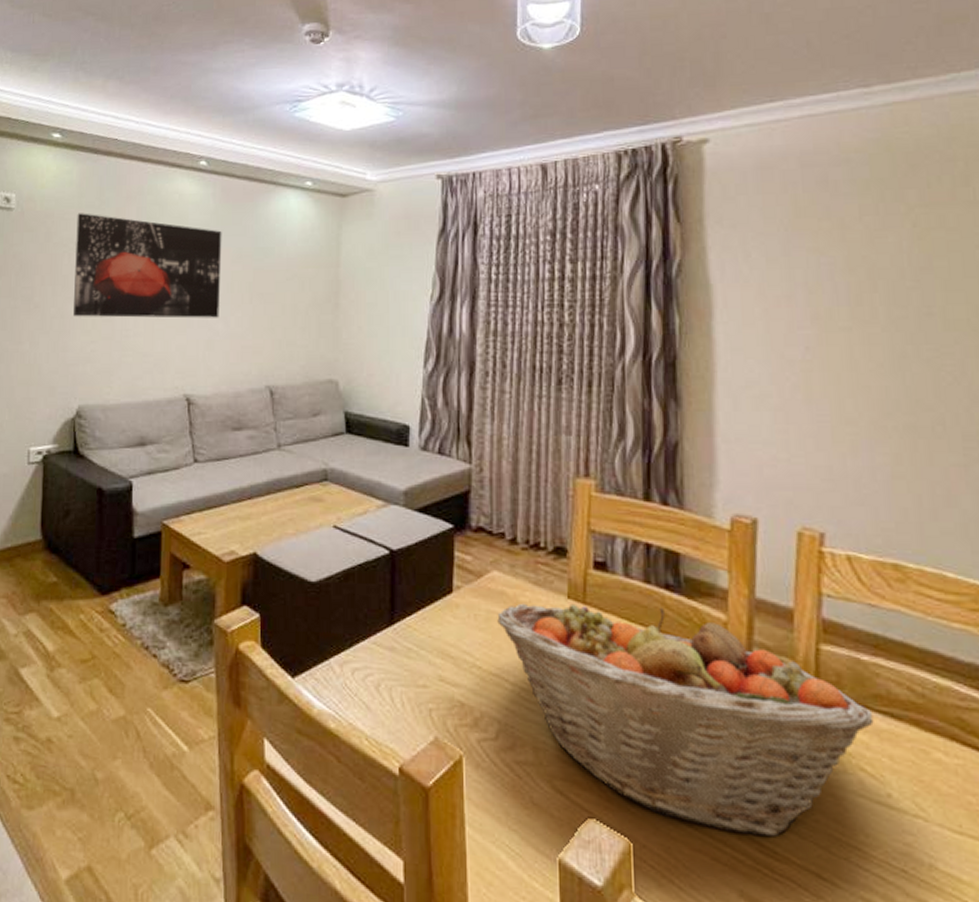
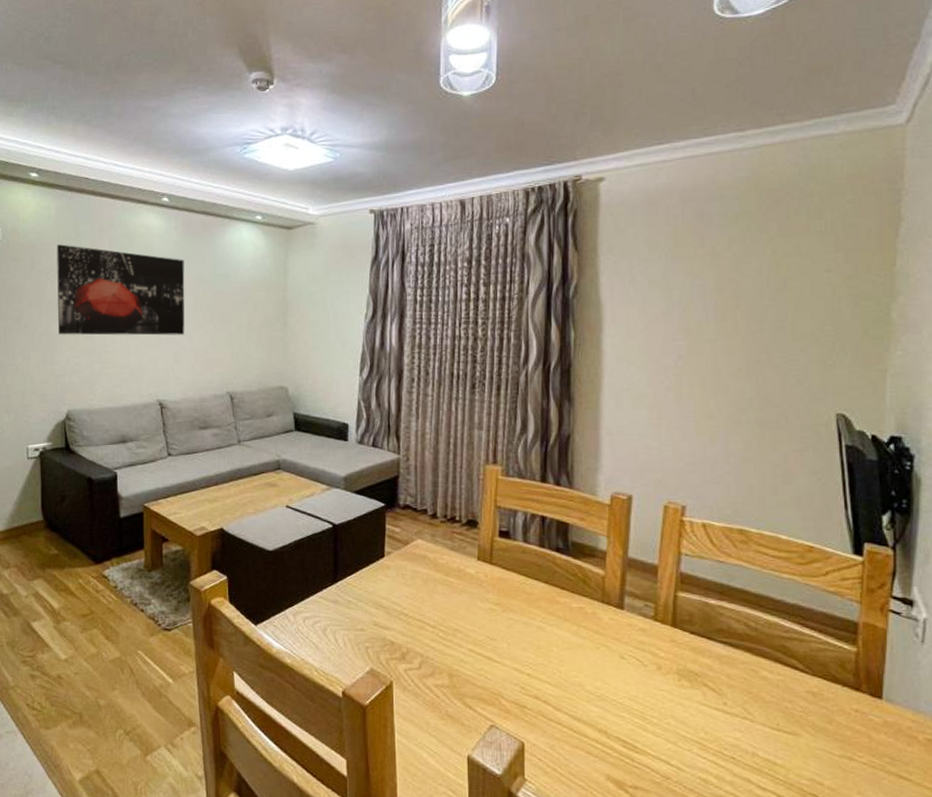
fruit basket: present [497,603,874,838] -> none [421,564,716,736]

